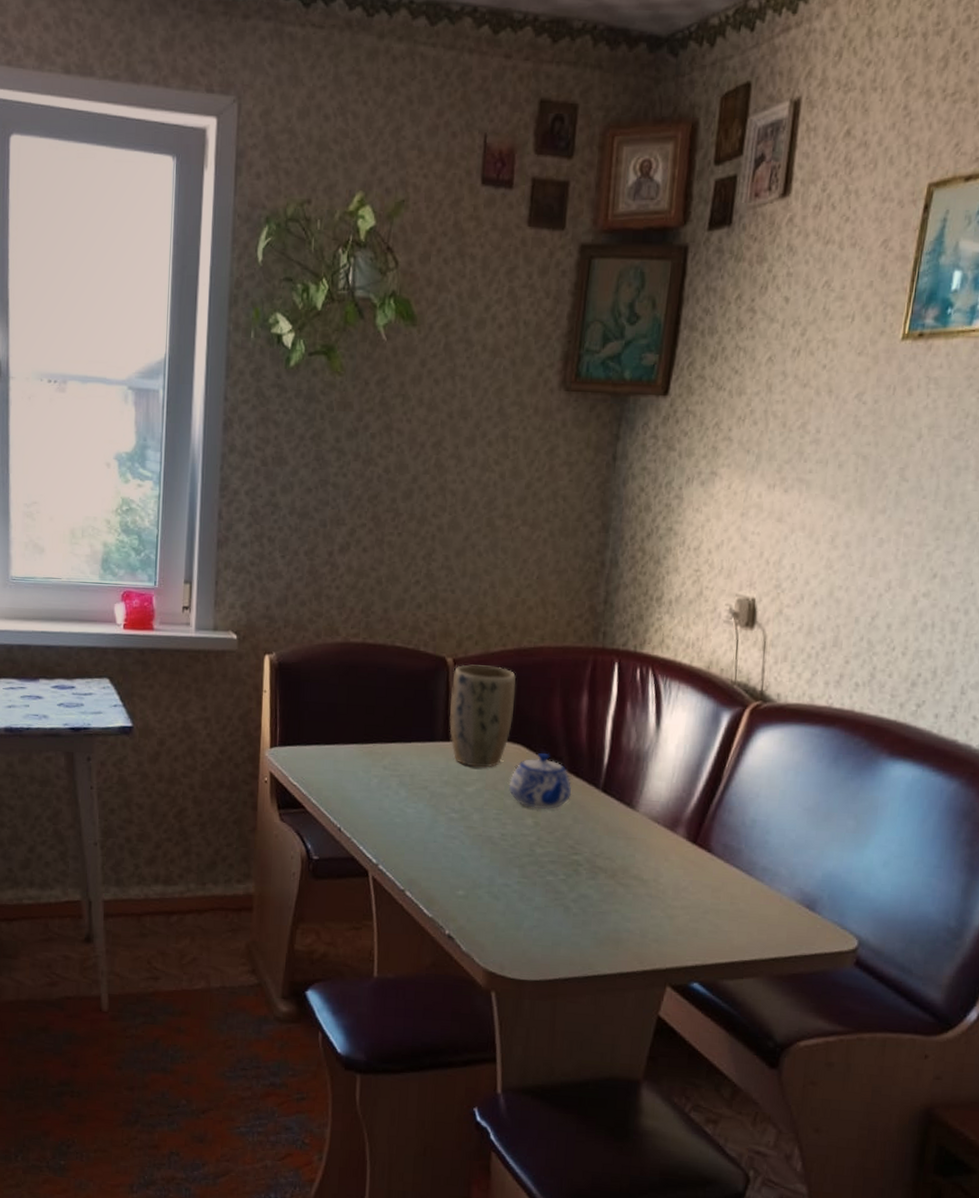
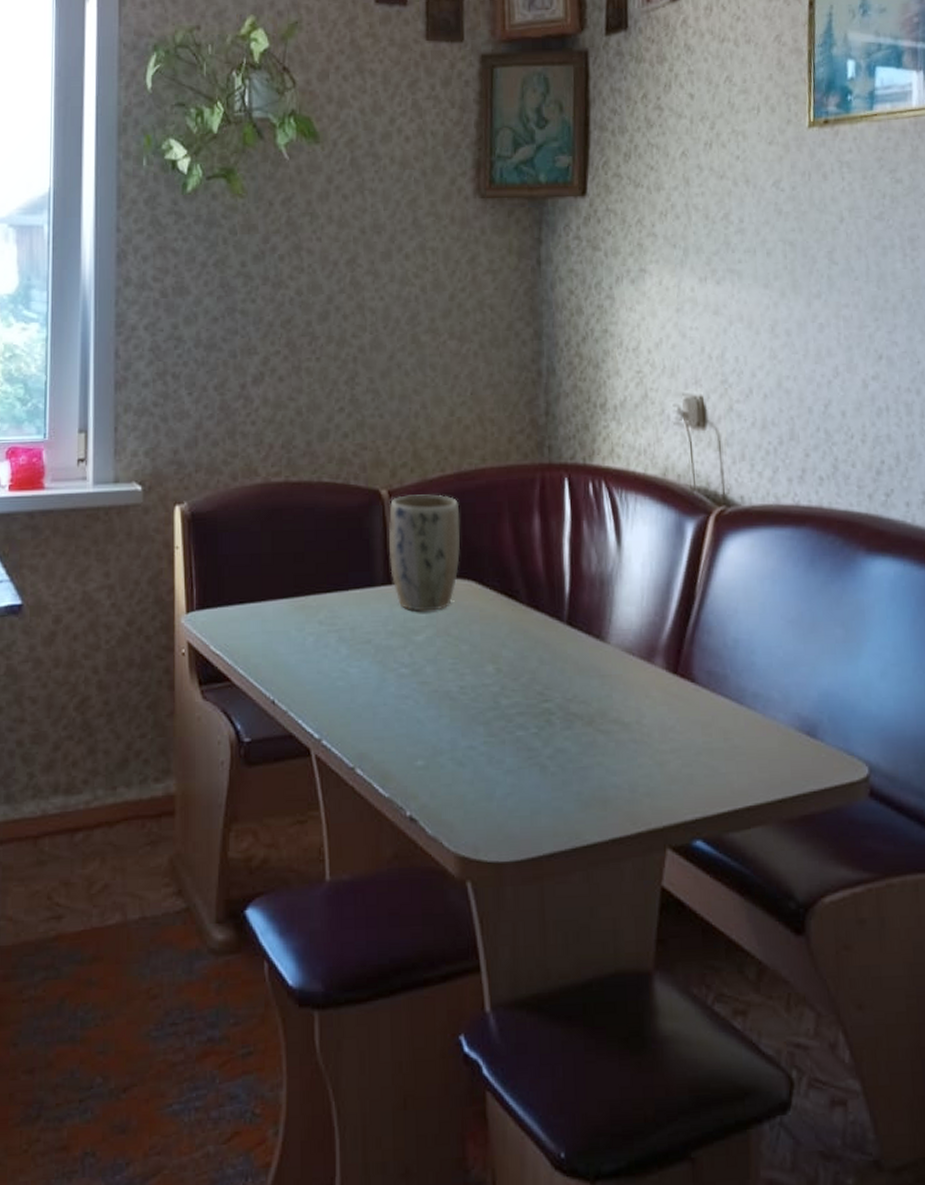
teapot: present [509,752,572,810] -> none [463,586,533,653]

